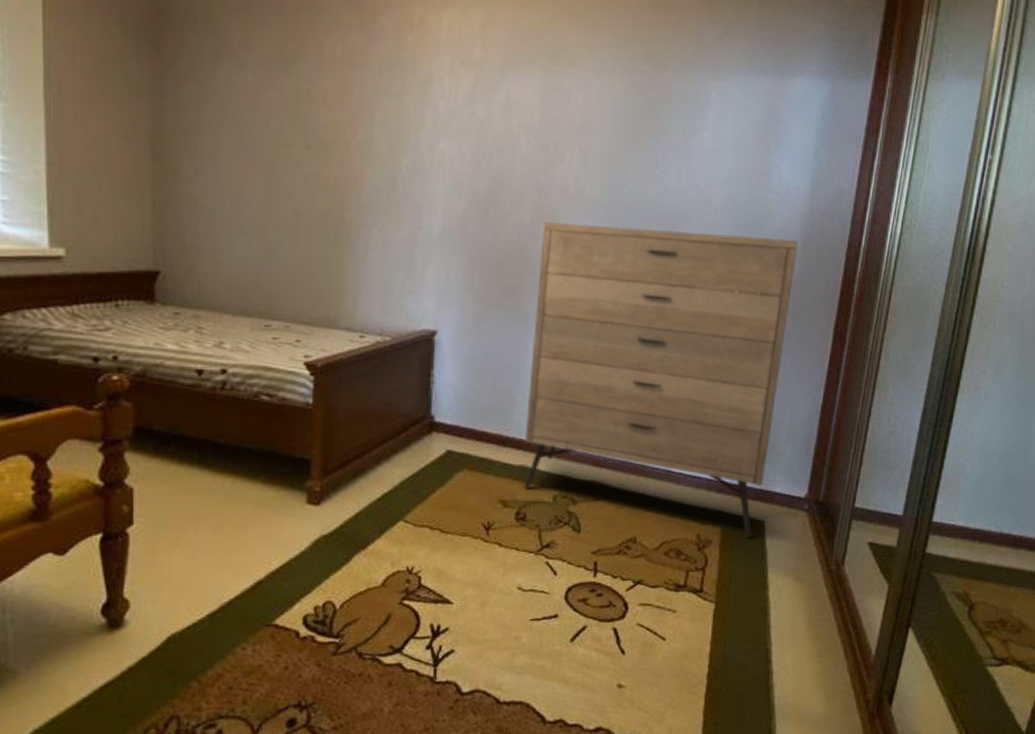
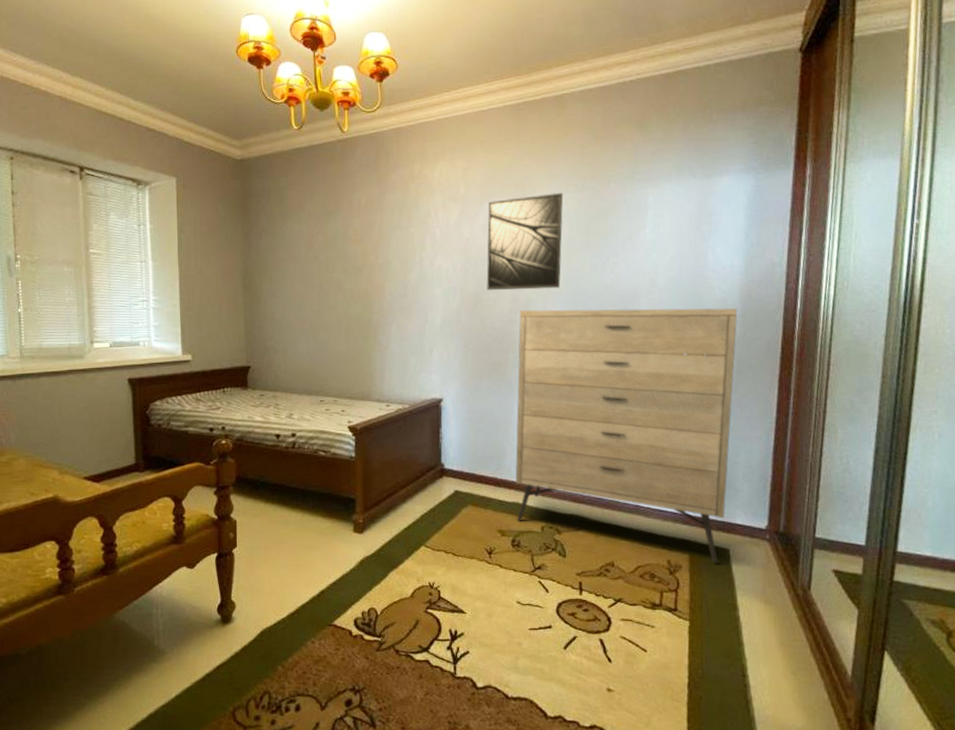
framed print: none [503,71,609,198] -> present [486,192,564,291]

